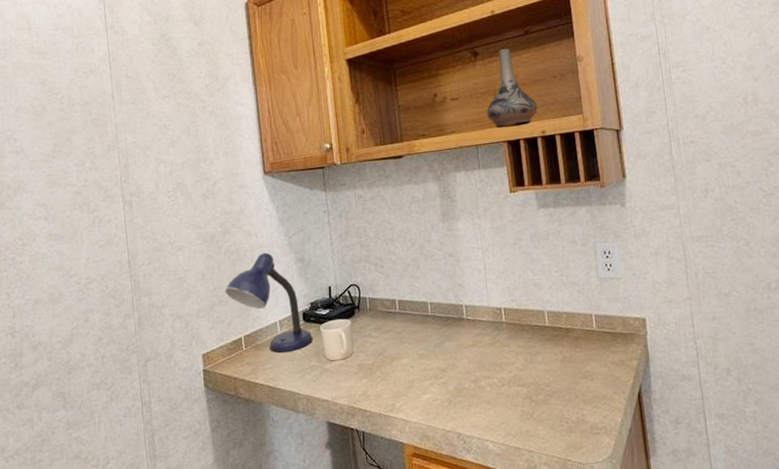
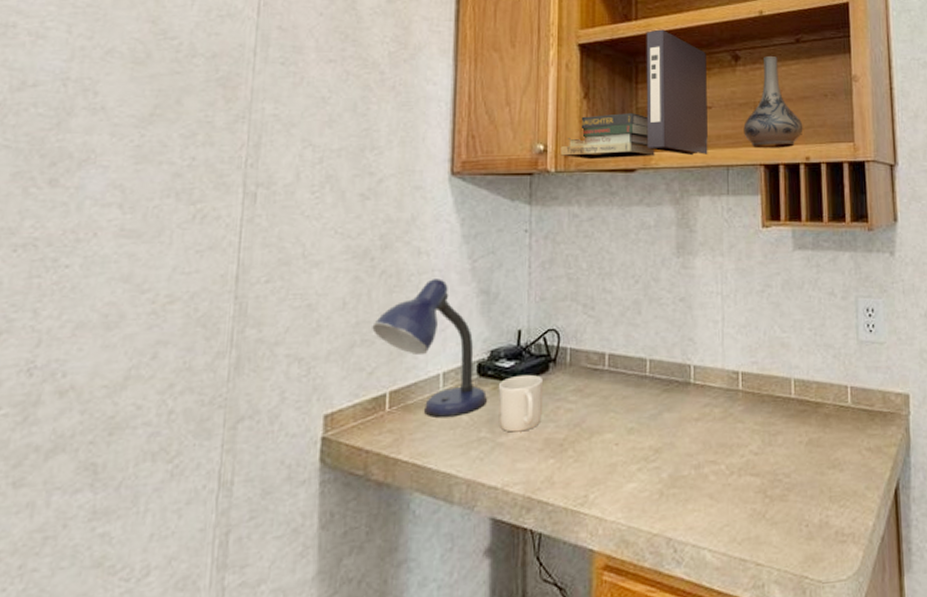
books: none [342,110,417,152] -> present [560,113,655,160]
binder: none [399,38,460,140] -> present [646,29,708,156]

